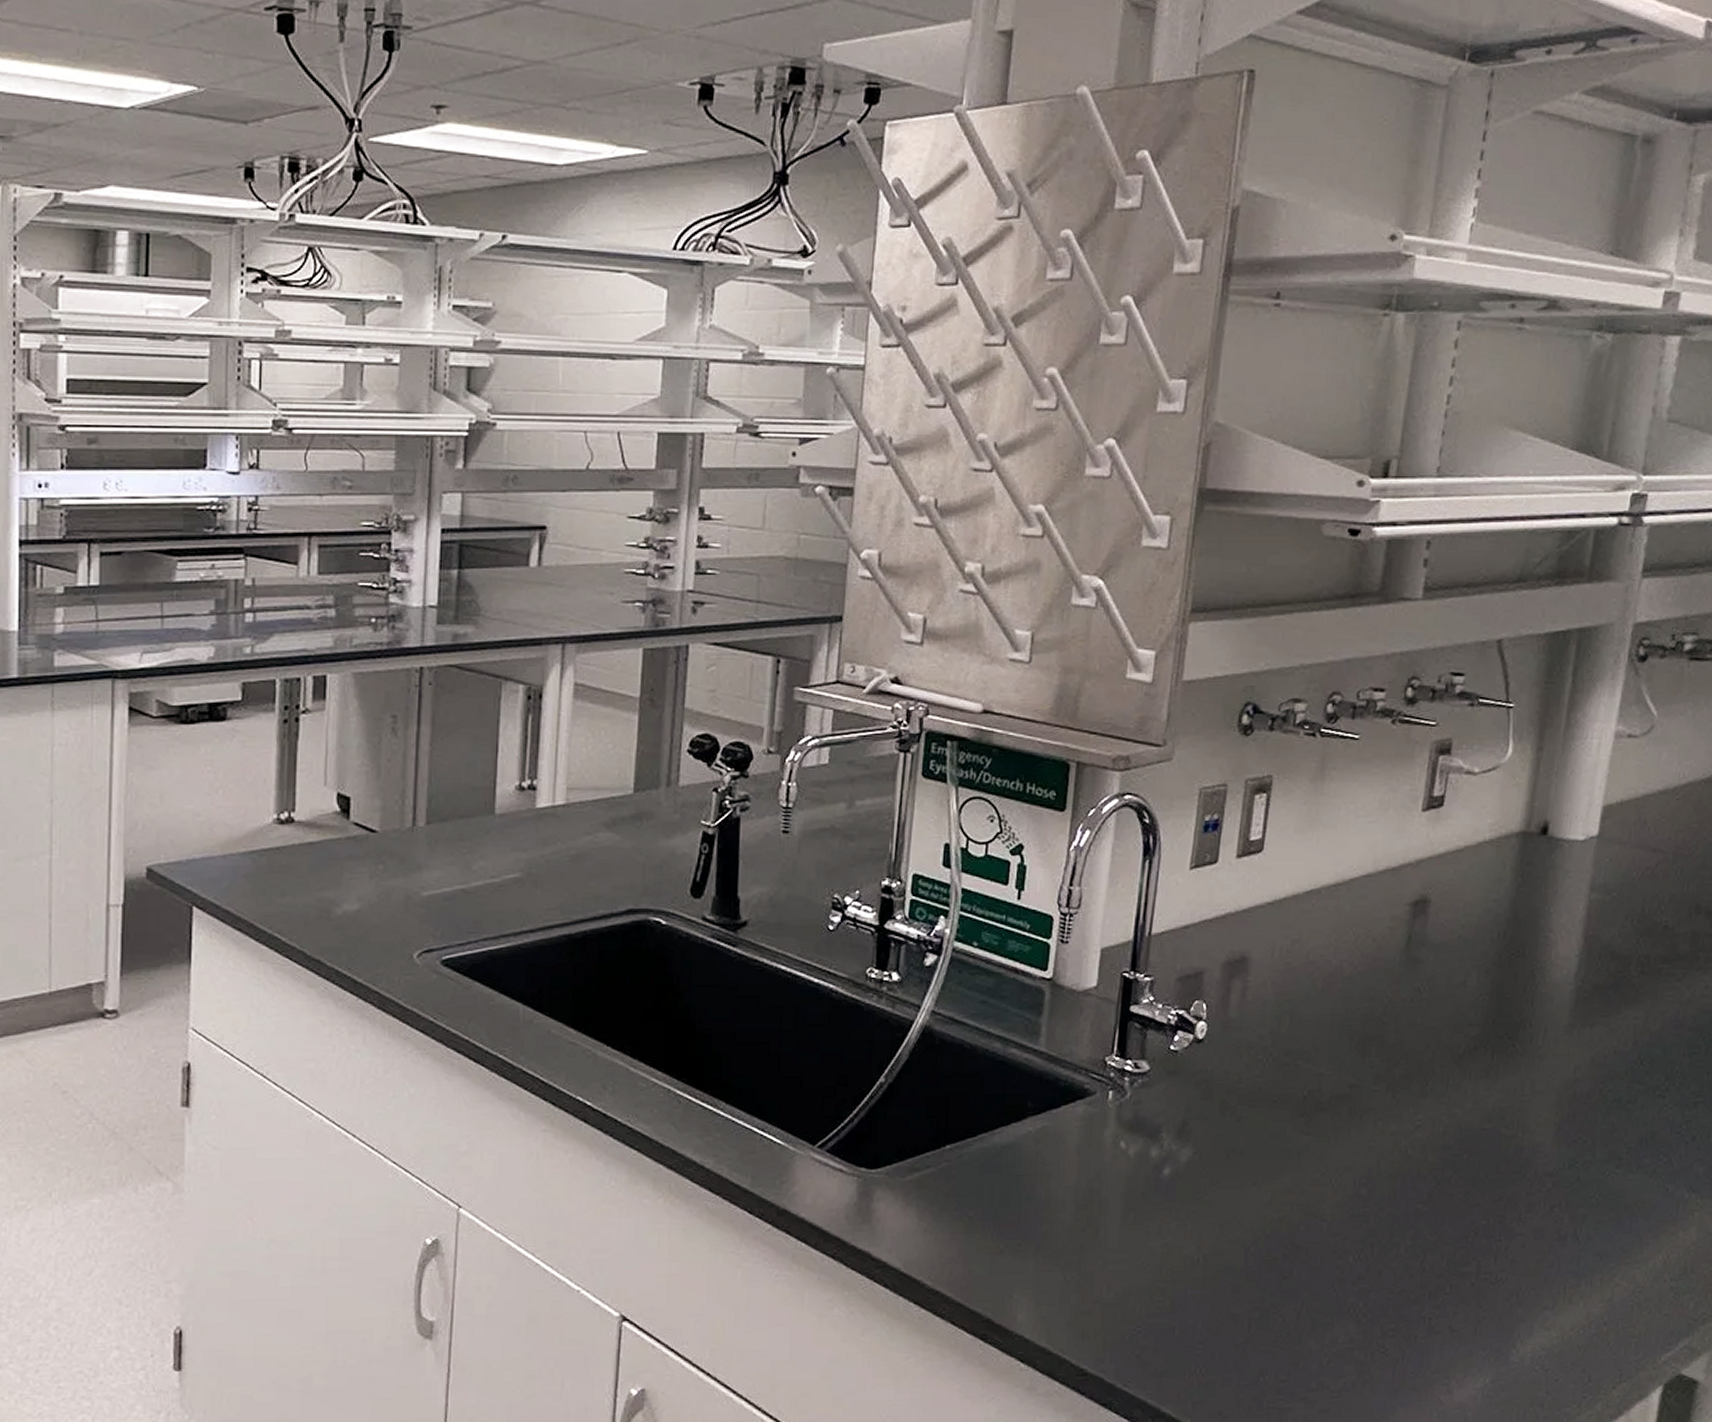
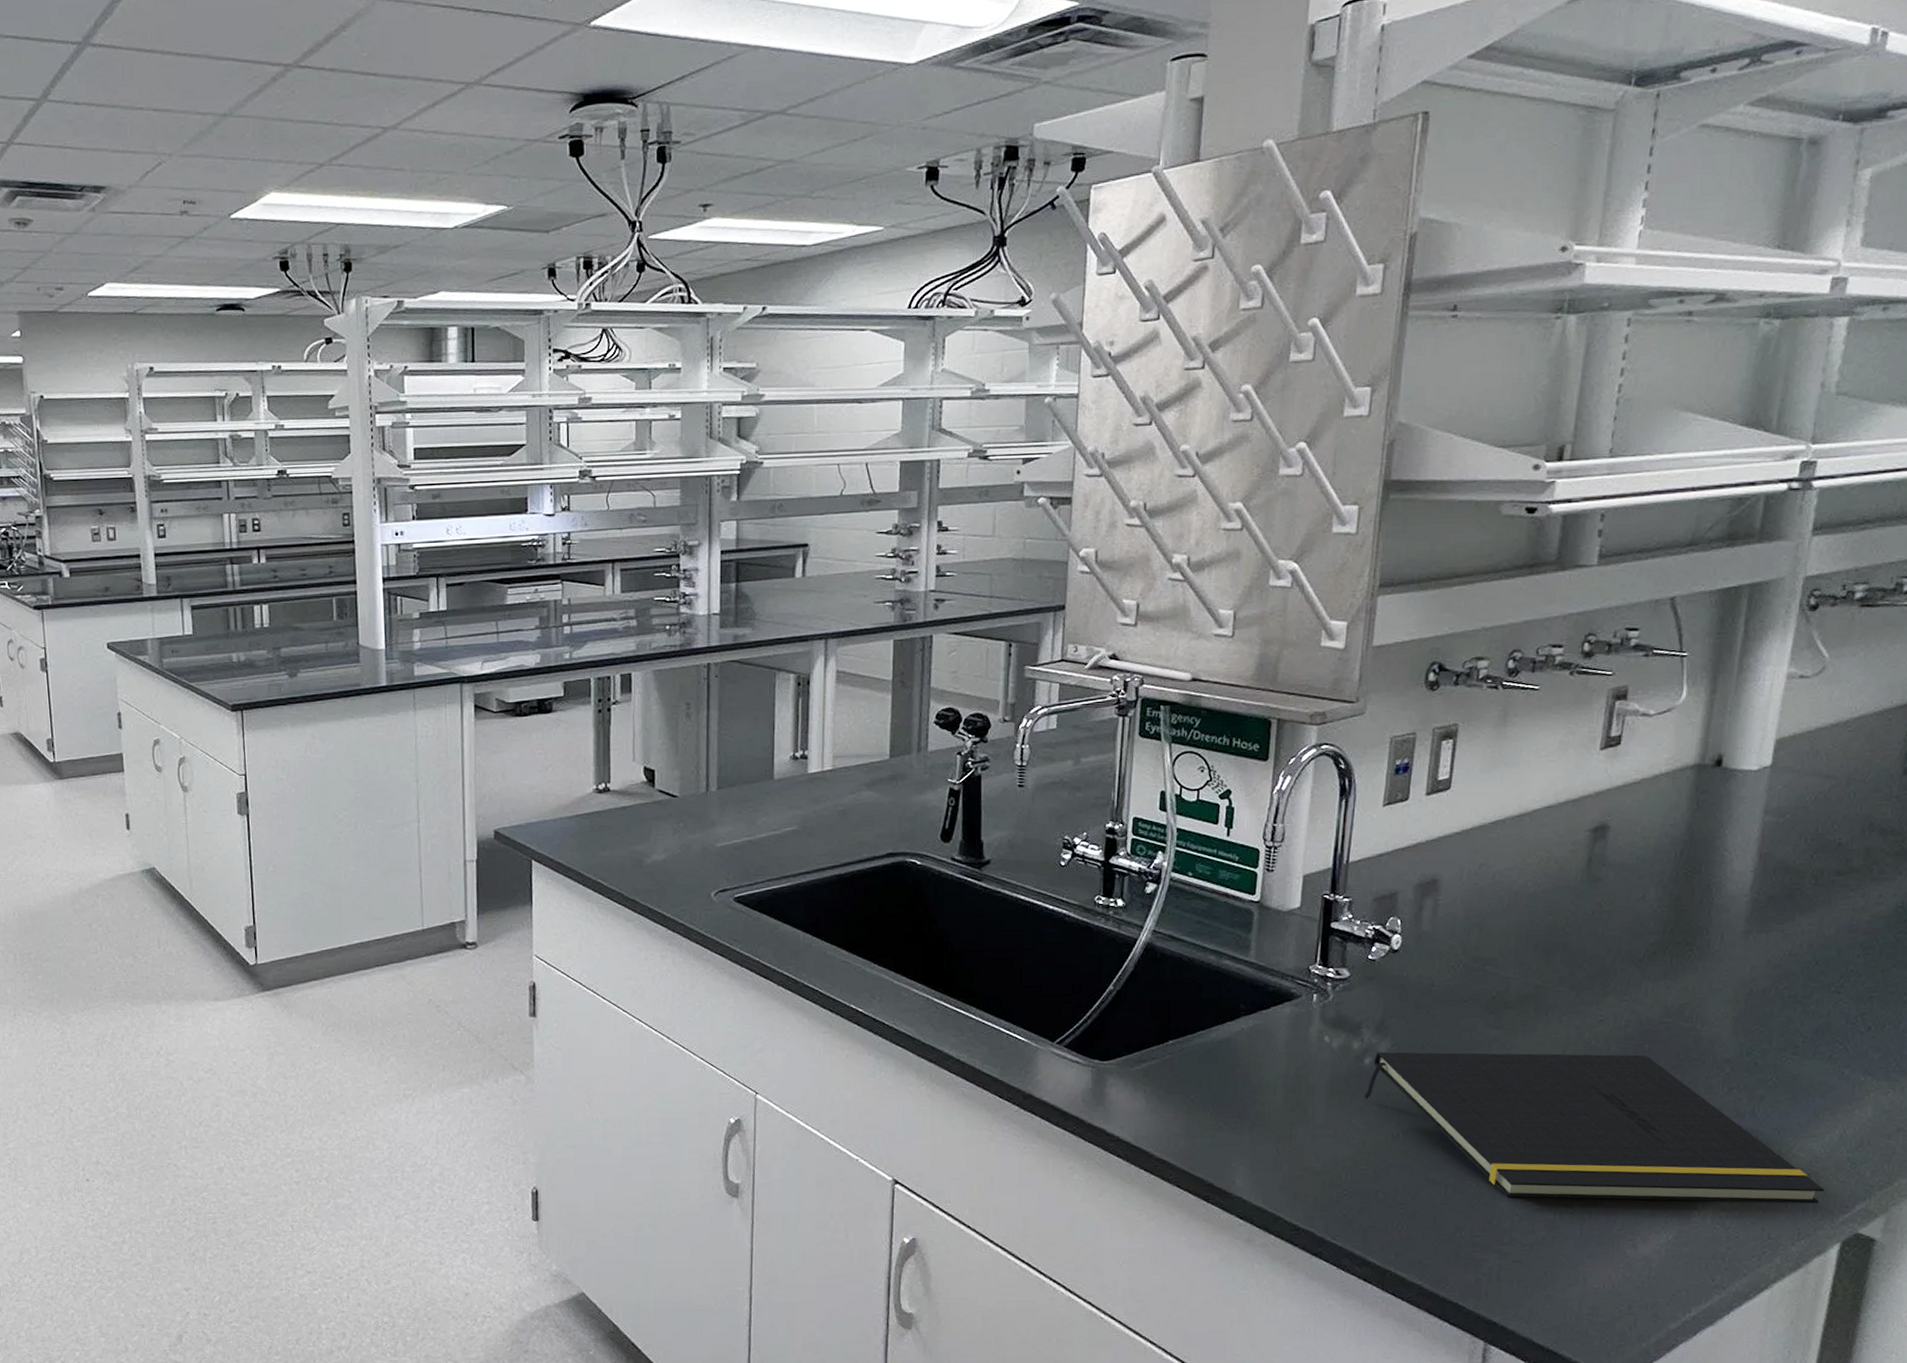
notepad: none [1162,1160,1647,1341] -> present [1364,1051,1825,1204]

